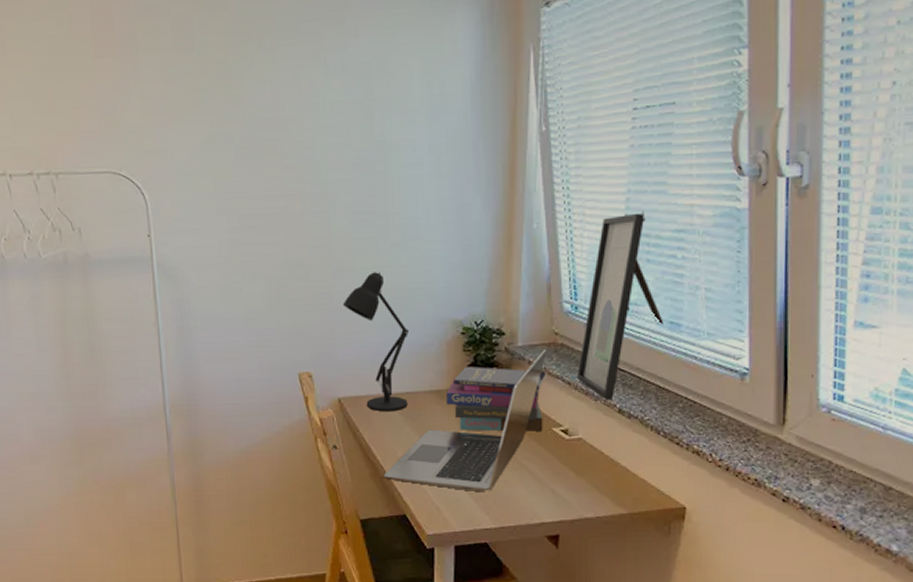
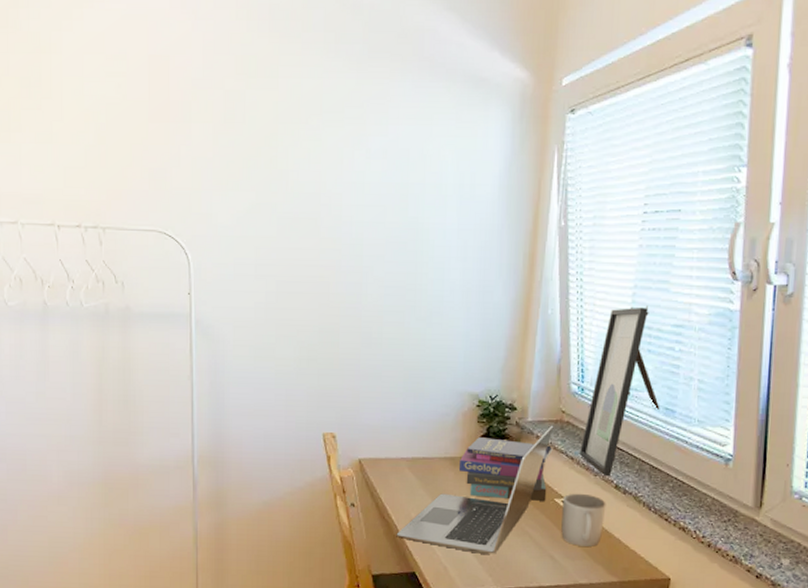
desk lamp: present [342,272,408,412] -> none [368,343,428,475]
mug: none [561,420,610,477] -> present [561,493,606,547]

